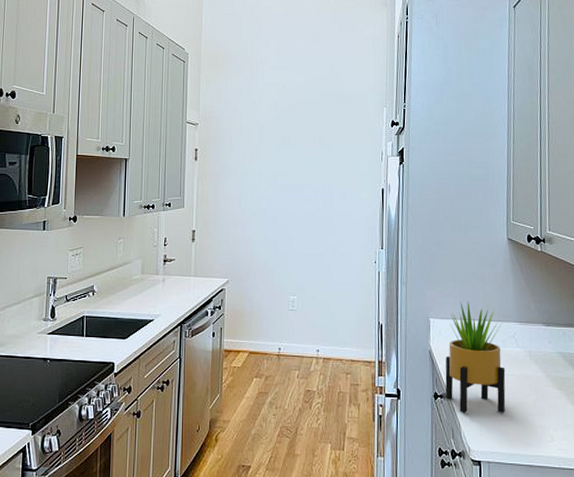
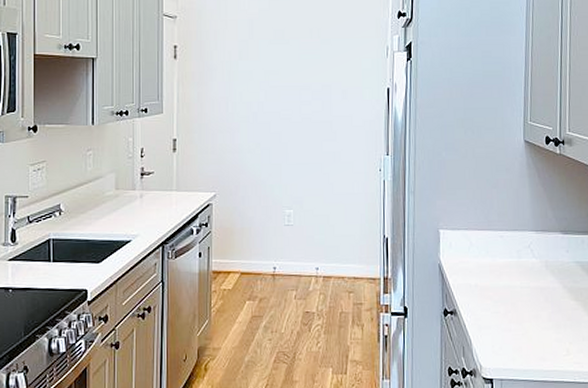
potted plant: present [445,301,506,413] -> none [455,210,520,329]

